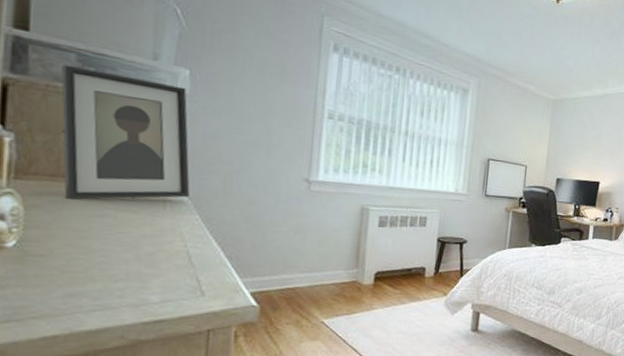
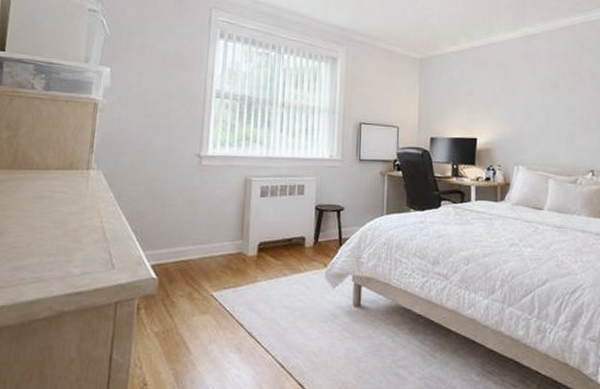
picture frame: present [61,64,190,200] -> none [17,74,108,184]

